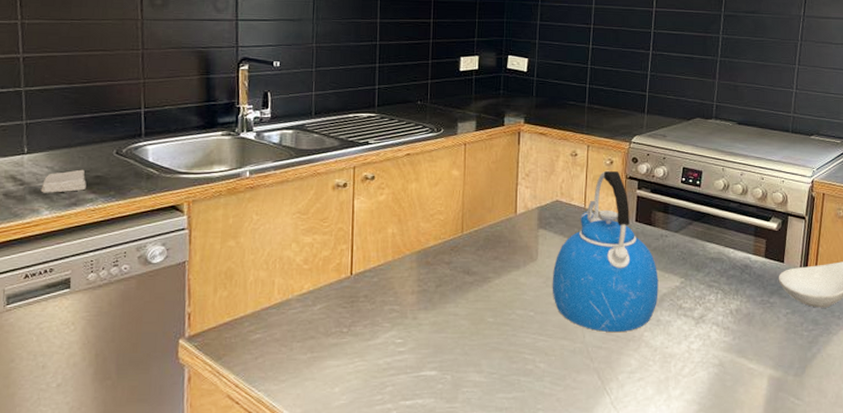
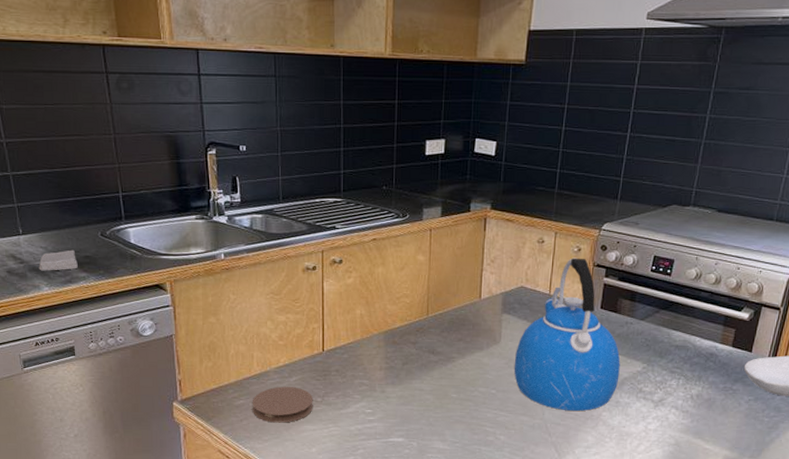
coaster: none [269,316,339,359] -> present [252,386,313,423]

